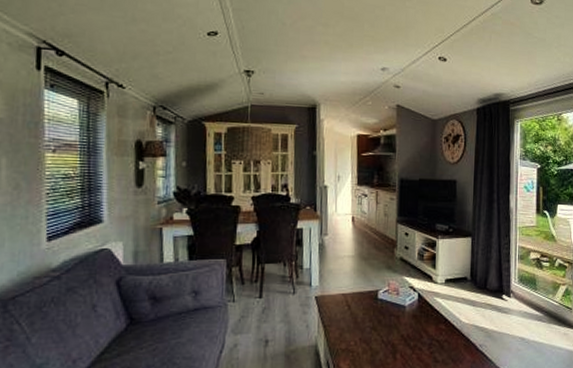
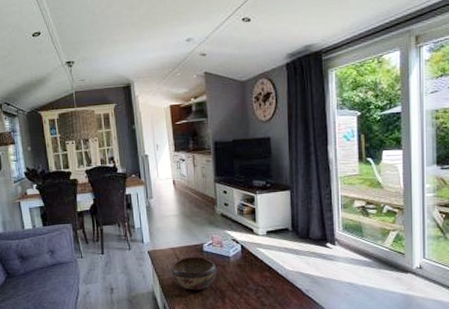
decorative bowl: none [338,304,391,344] -> present [170,256,217,290]

